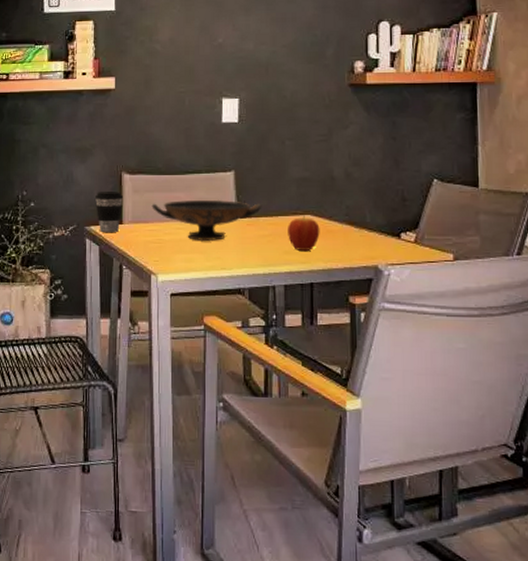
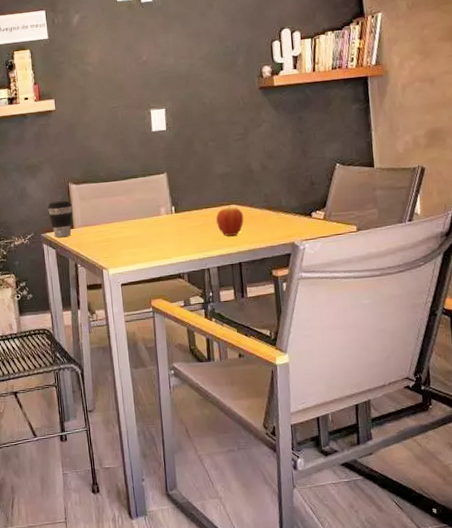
decorative bowl: present [151,199,262,242] -> none [97,199,193,237]

